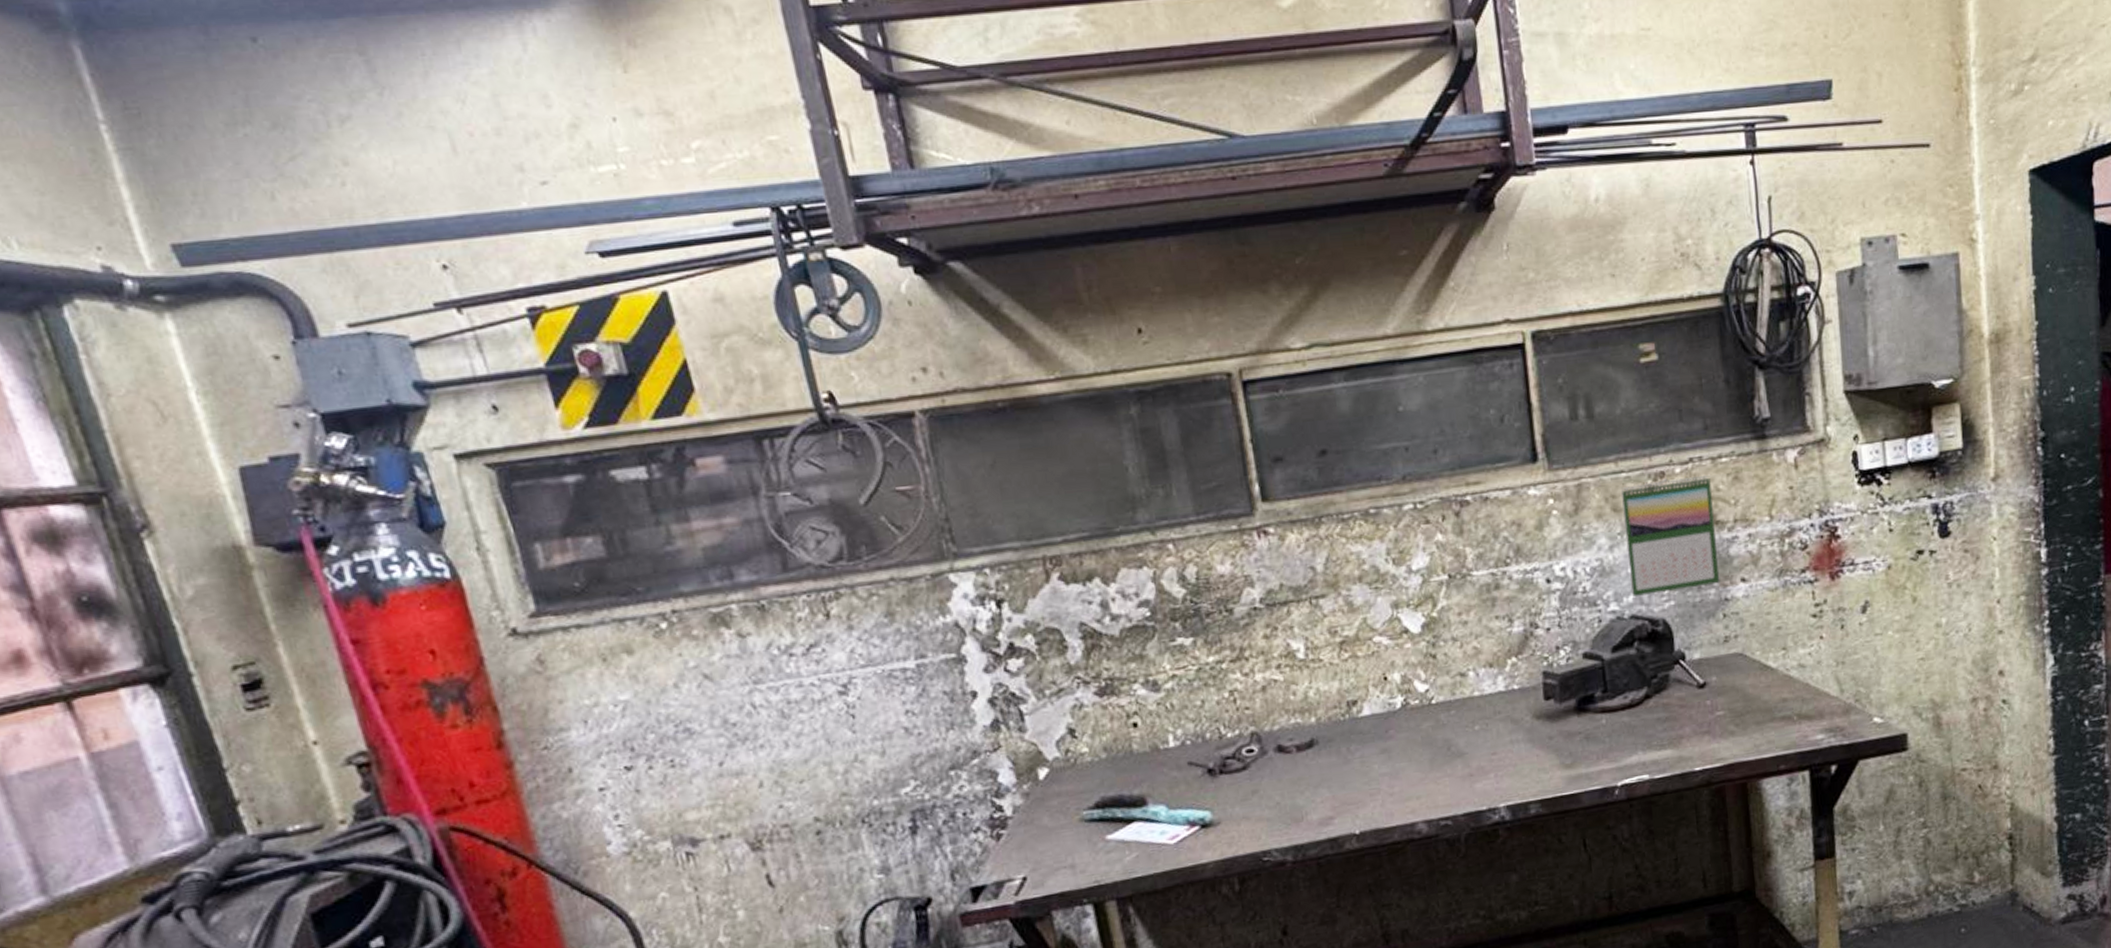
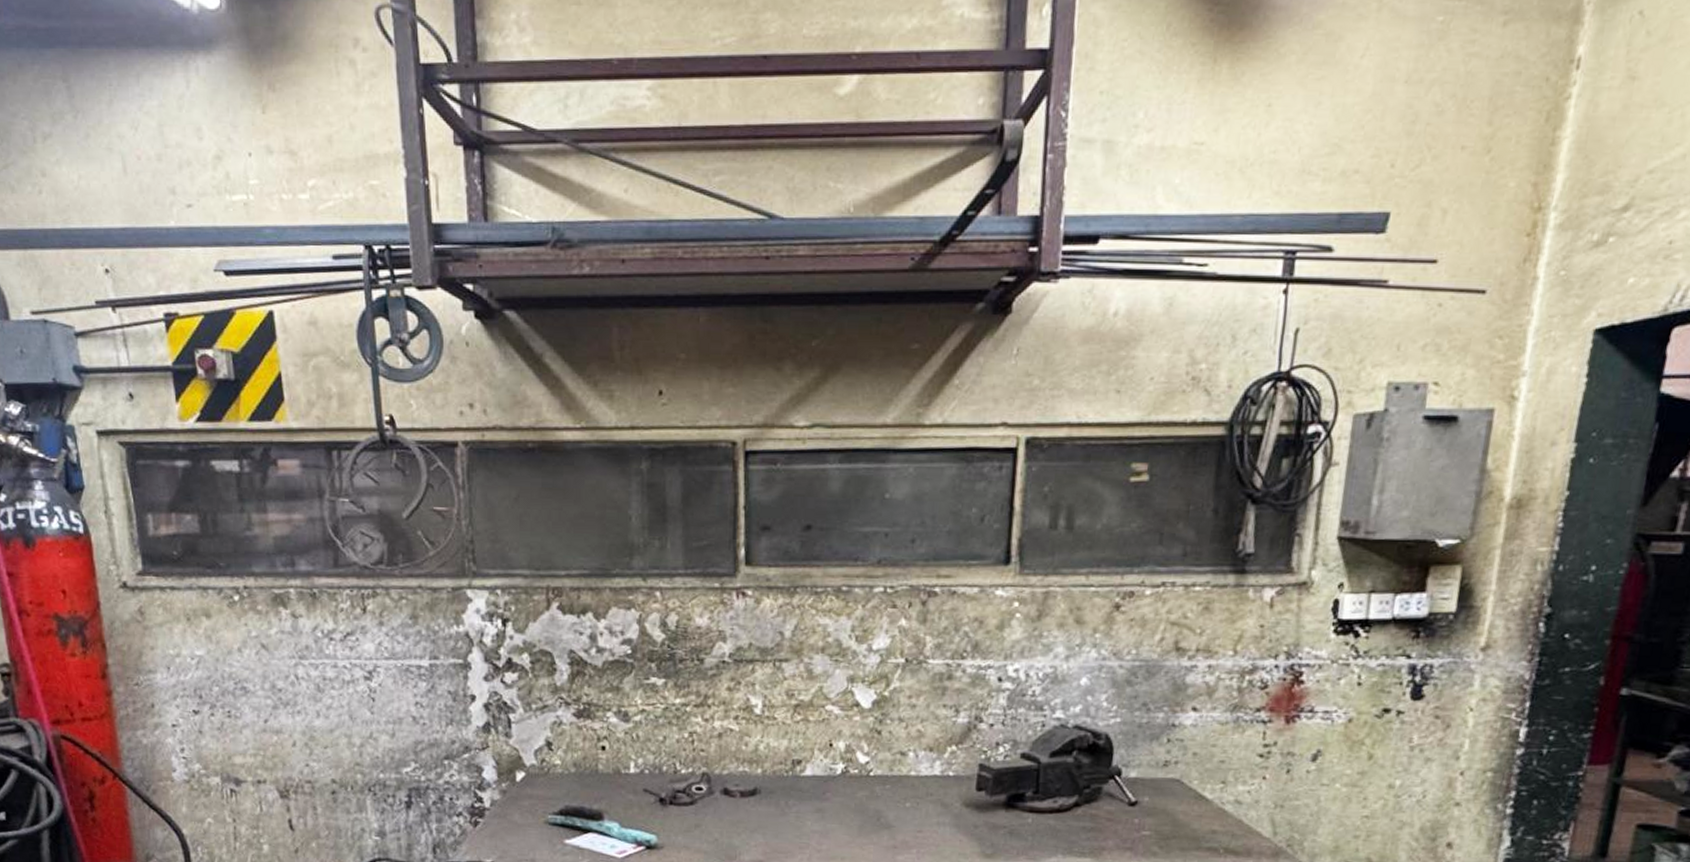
calendar: present [1620,475,1720,597] -> none [1080,599,1180,709]

